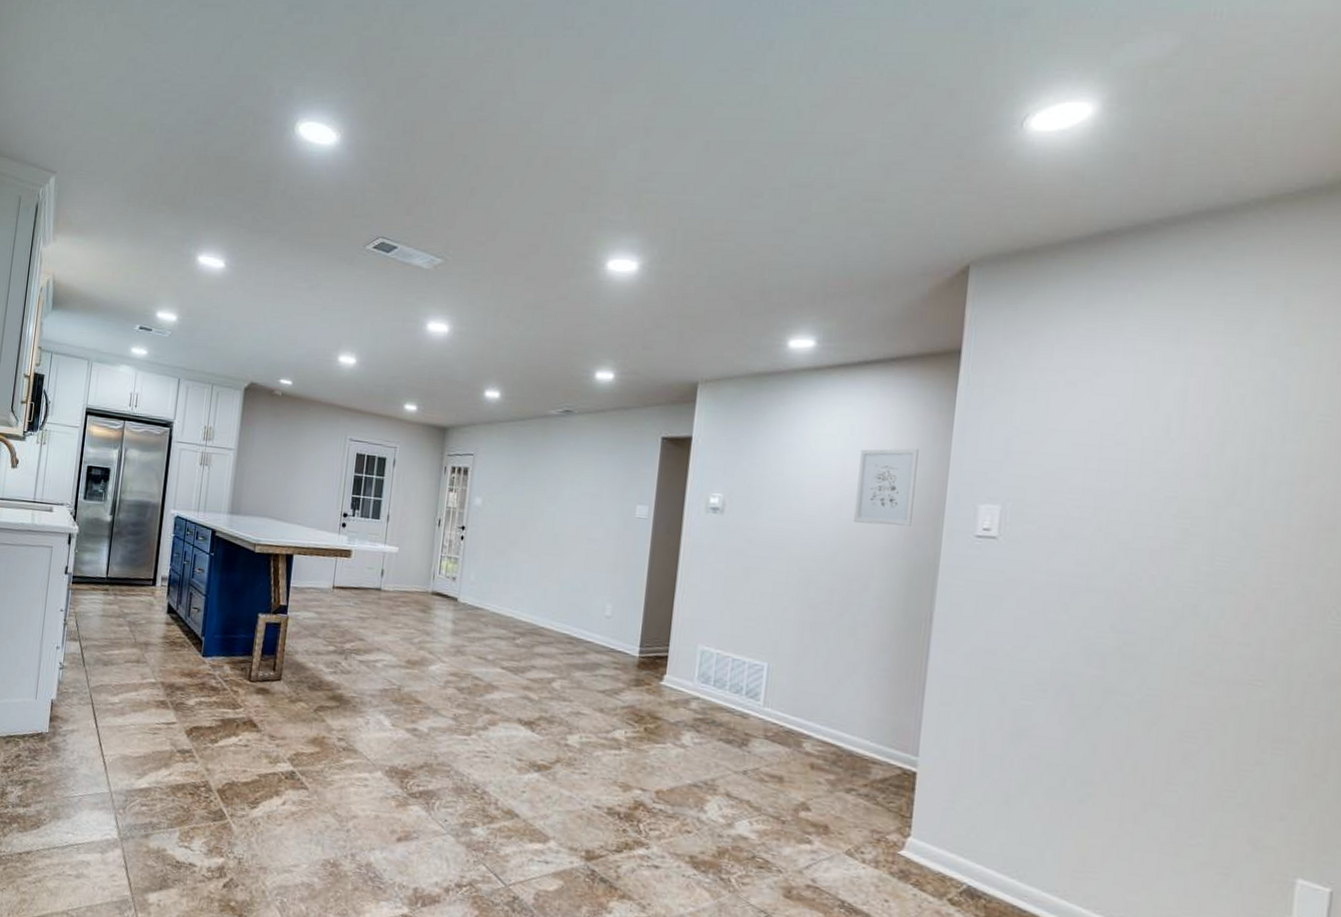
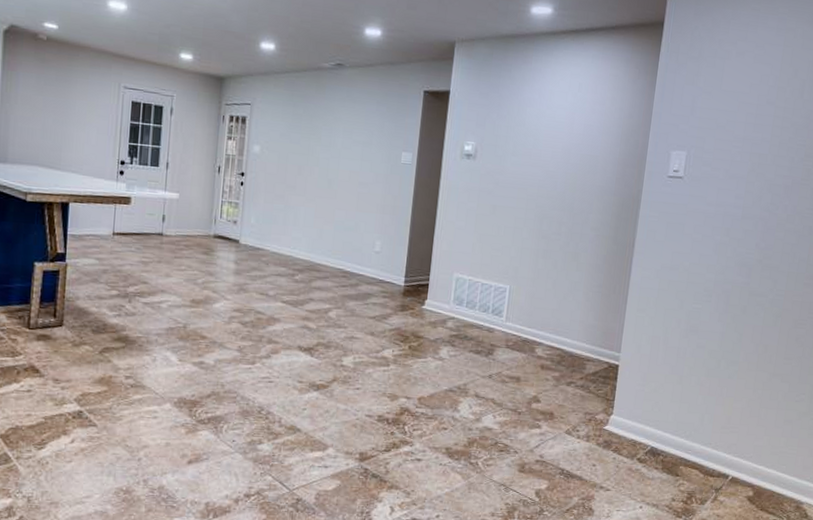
wall art: present [854,448,919,526] -> none [579,104,630,169]

